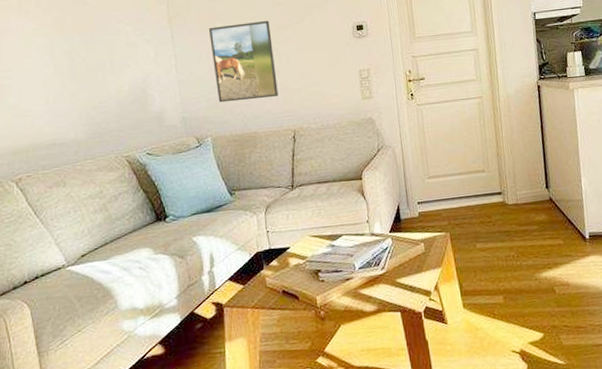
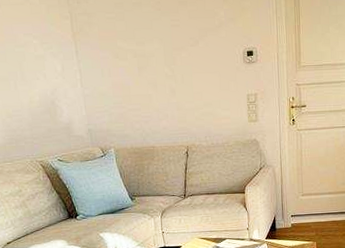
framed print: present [208,20,278,103] -> none [110,41,174,118]

